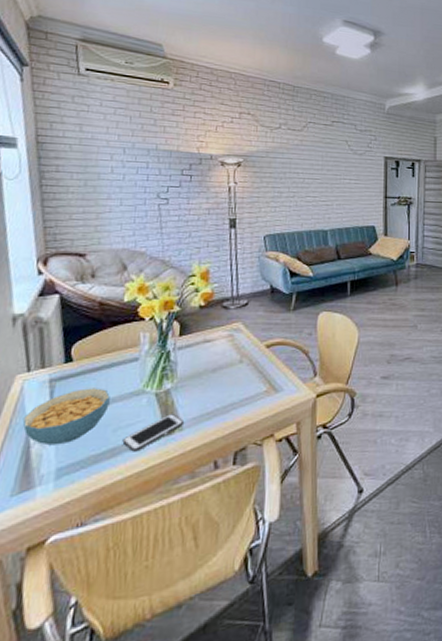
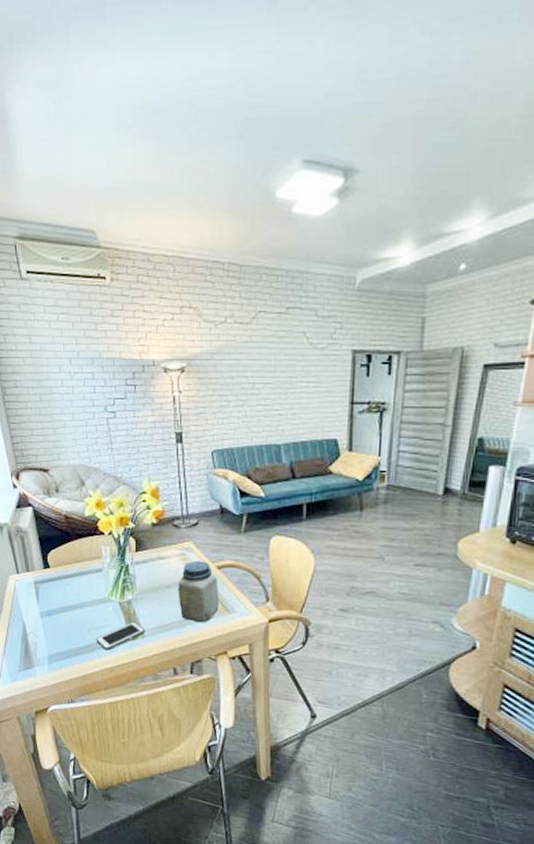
cereal bowl: present [22,388,110,446] -> none [19,592,82,637]
jar: none [223,340,267,406] -> present [178,560,219,623]

